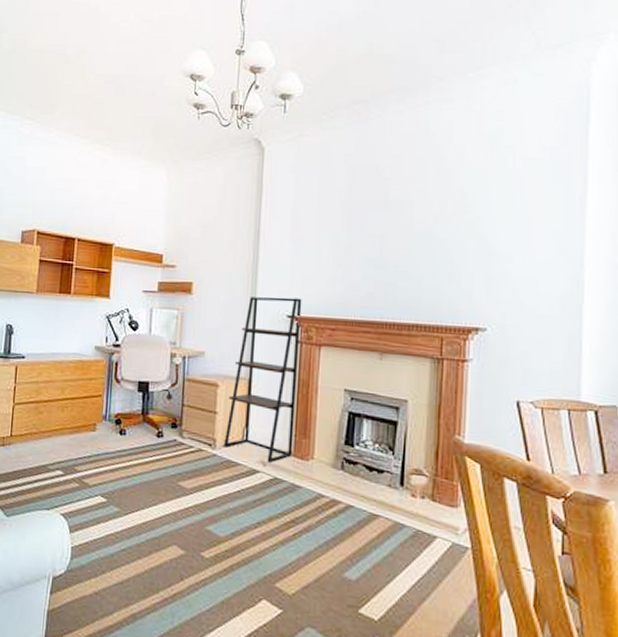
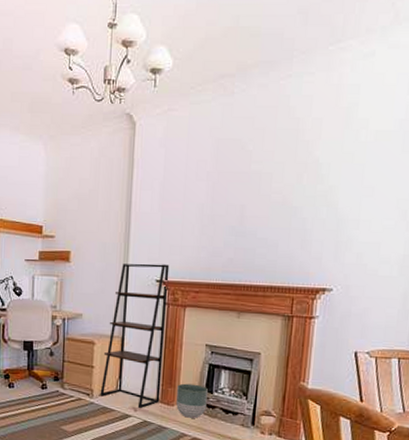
planter: none [312,434,348,476] -> present [176,383,208,418]

